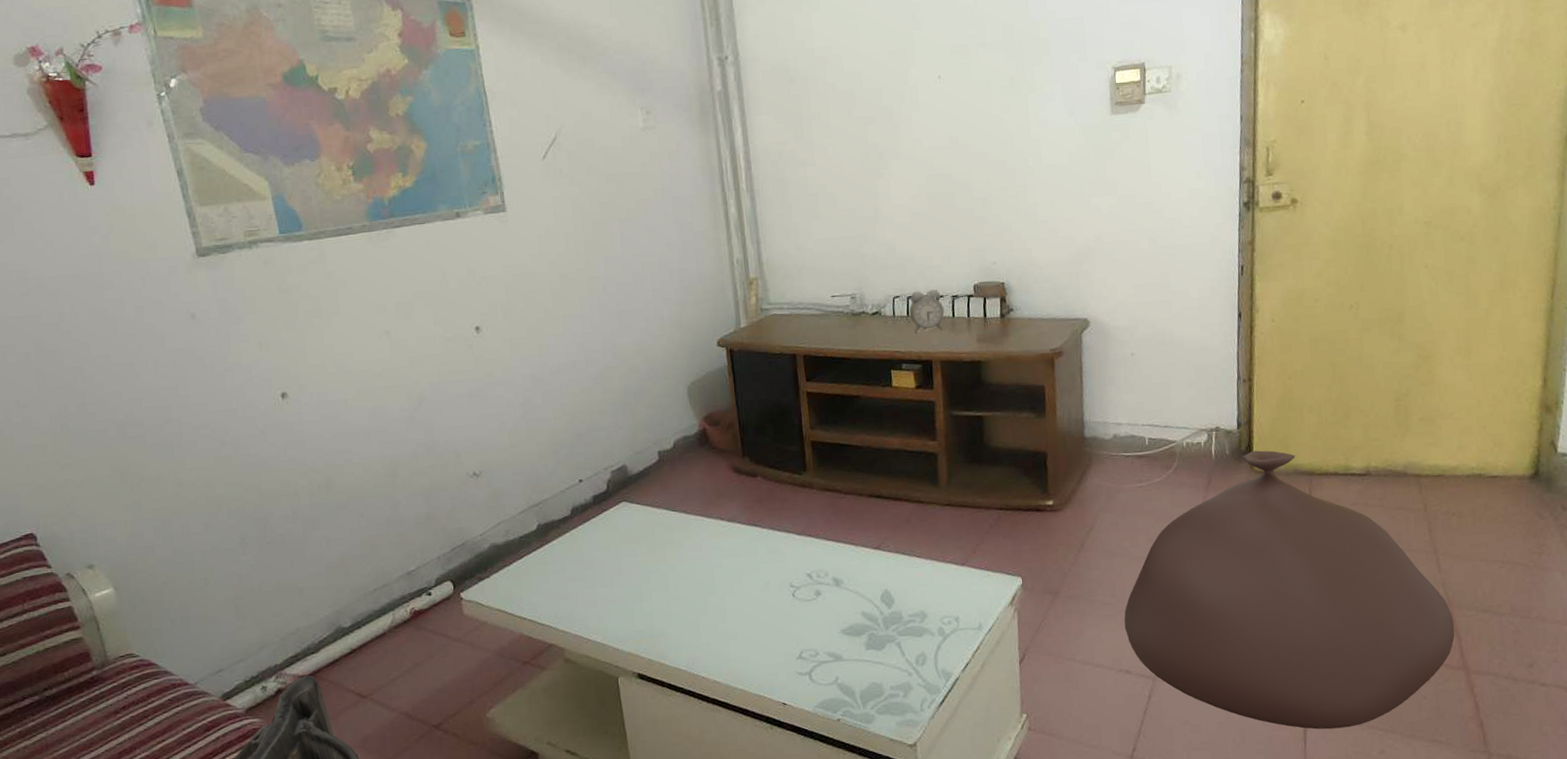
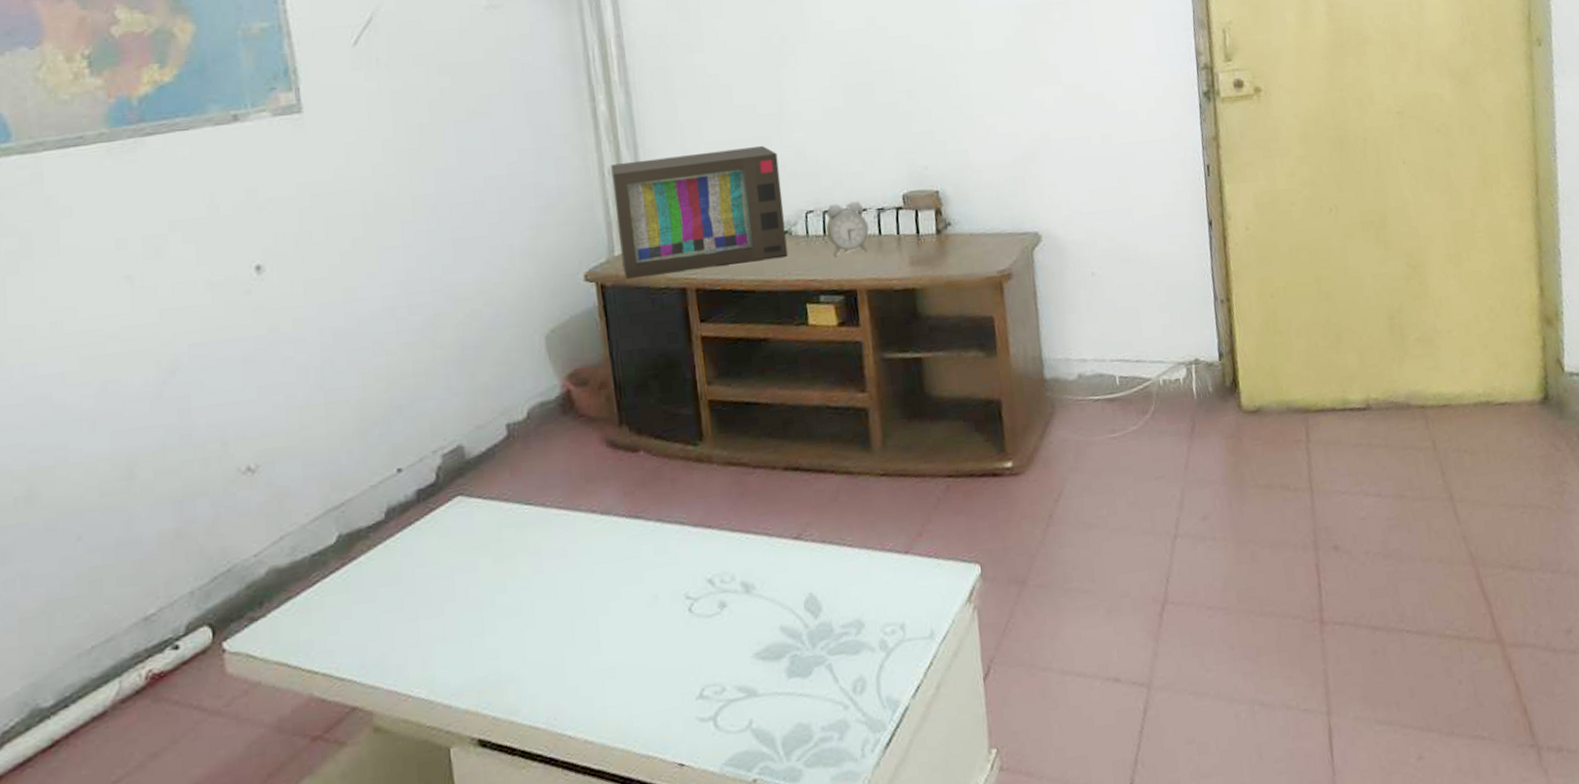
television: none [739,242,878,346] -> present [611,145,788,280]
pouf: present [1124,450,1455,730] -> none [1106,385,1484,736]

